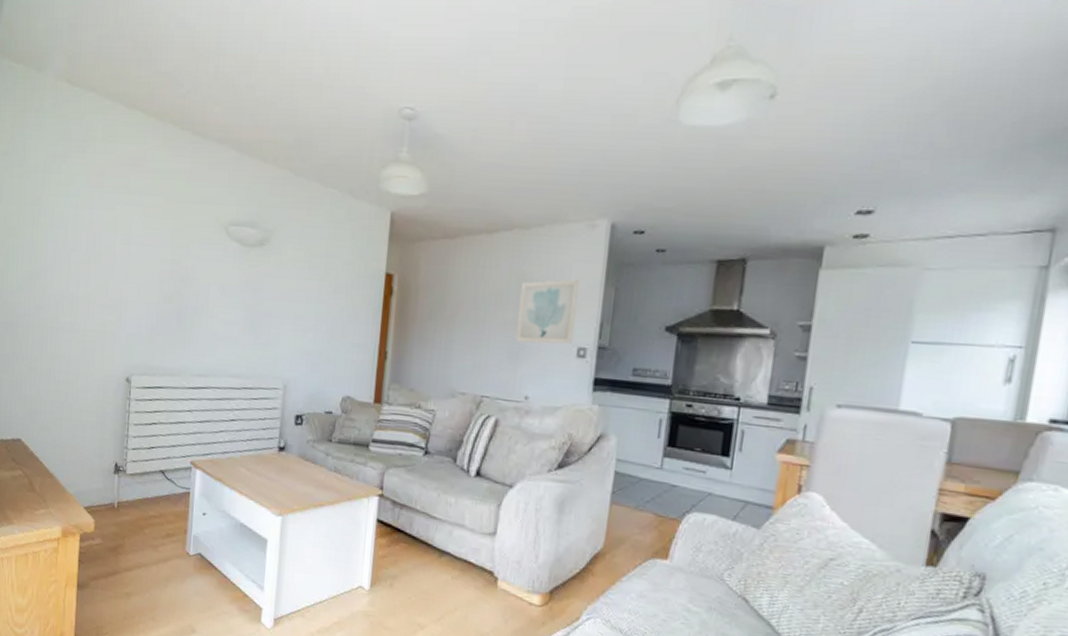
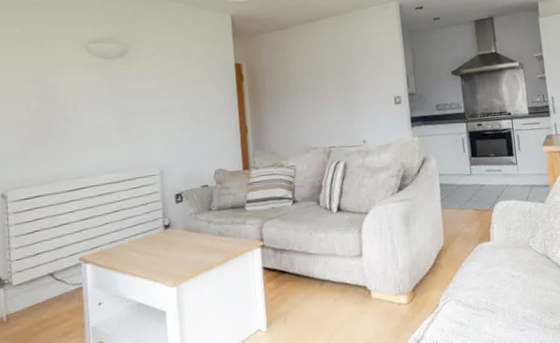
wall art: present [516,279,580,345] -> none [344,47,389,100]

